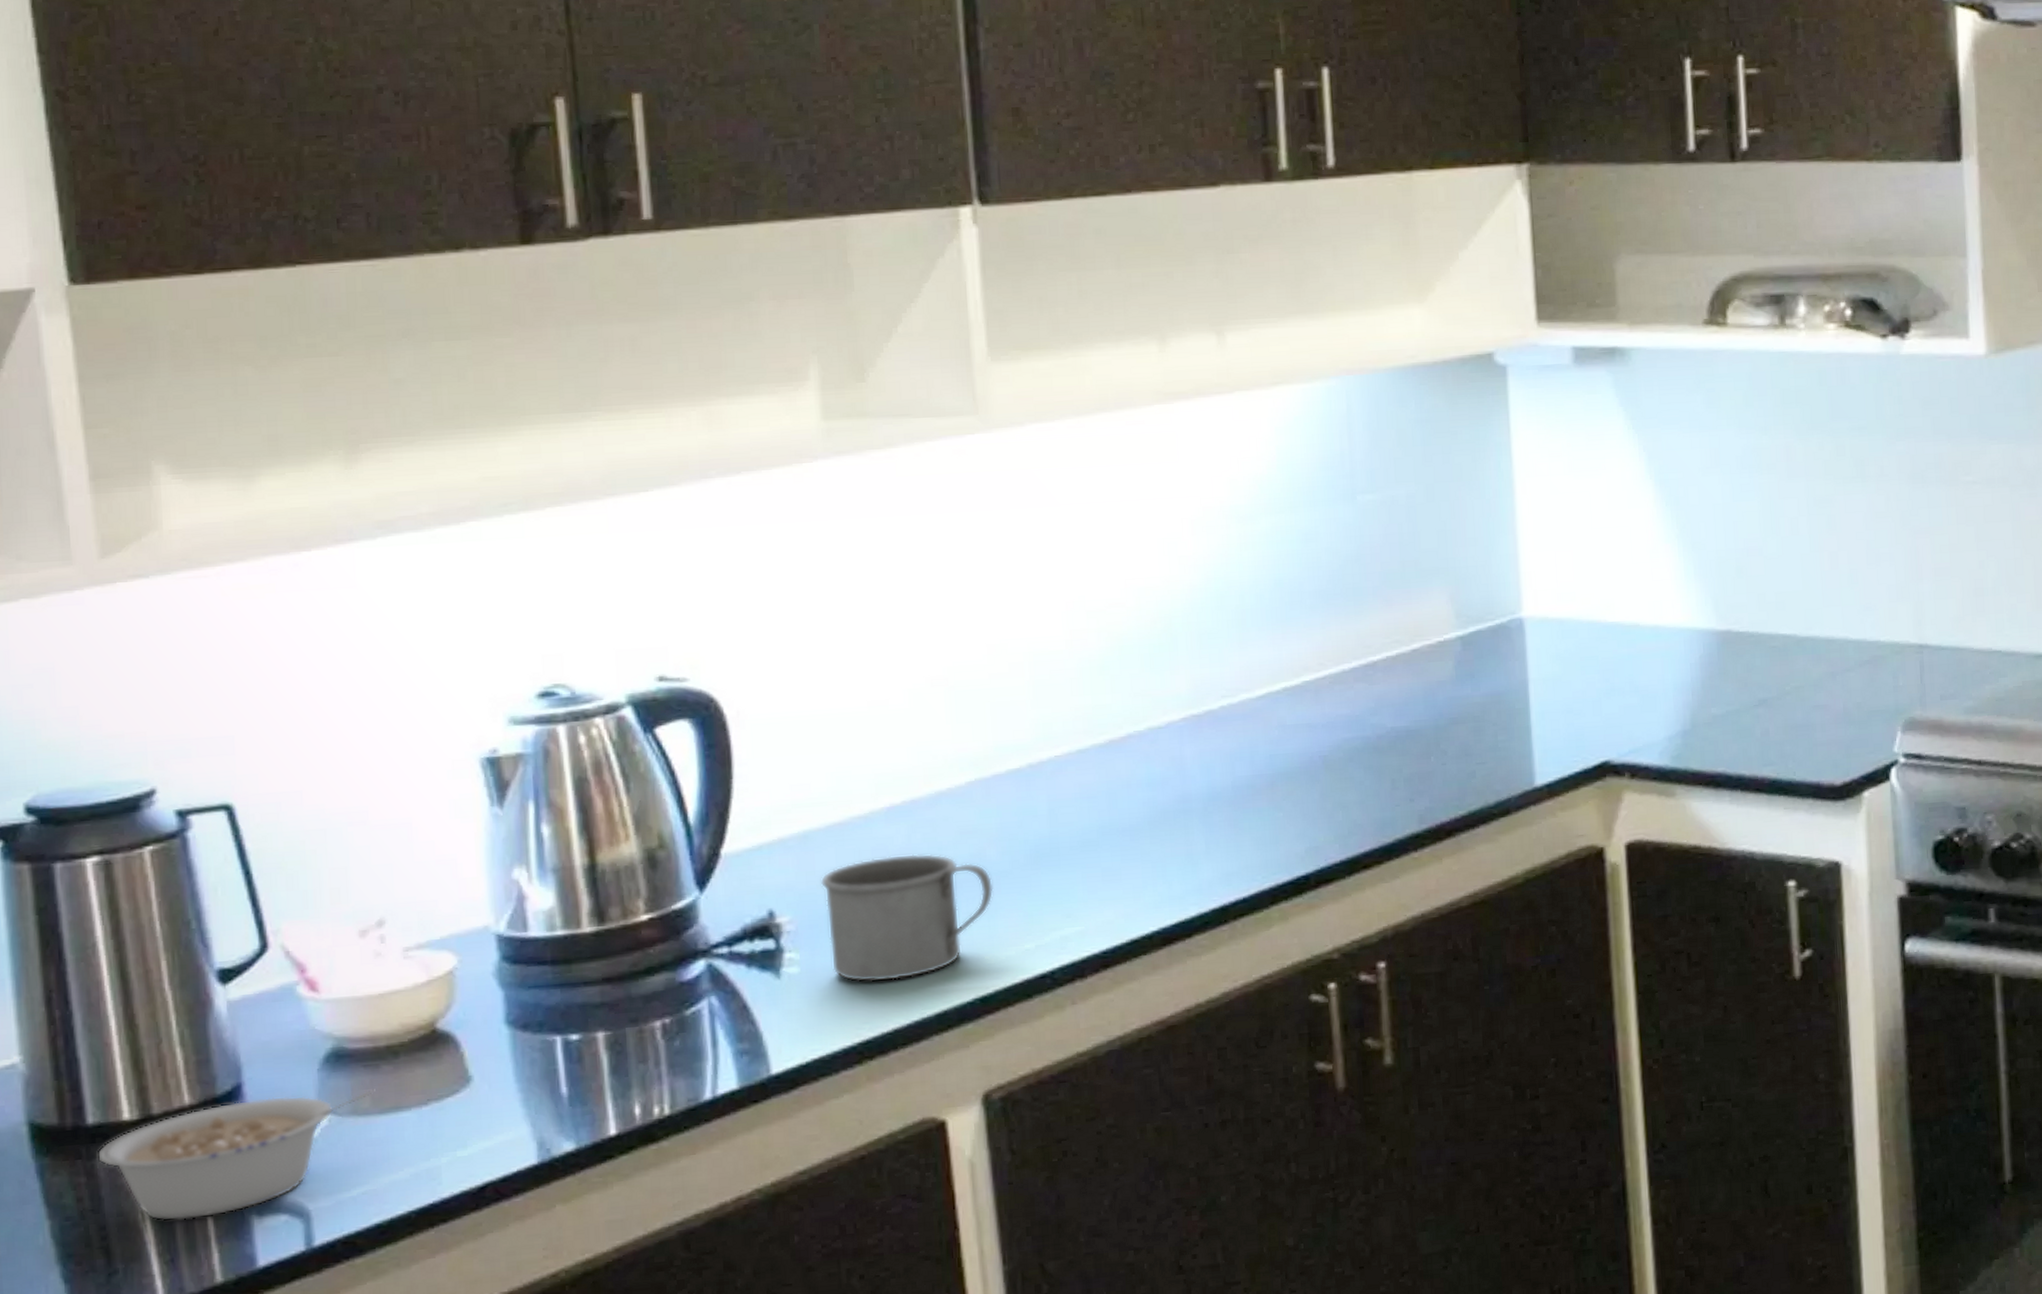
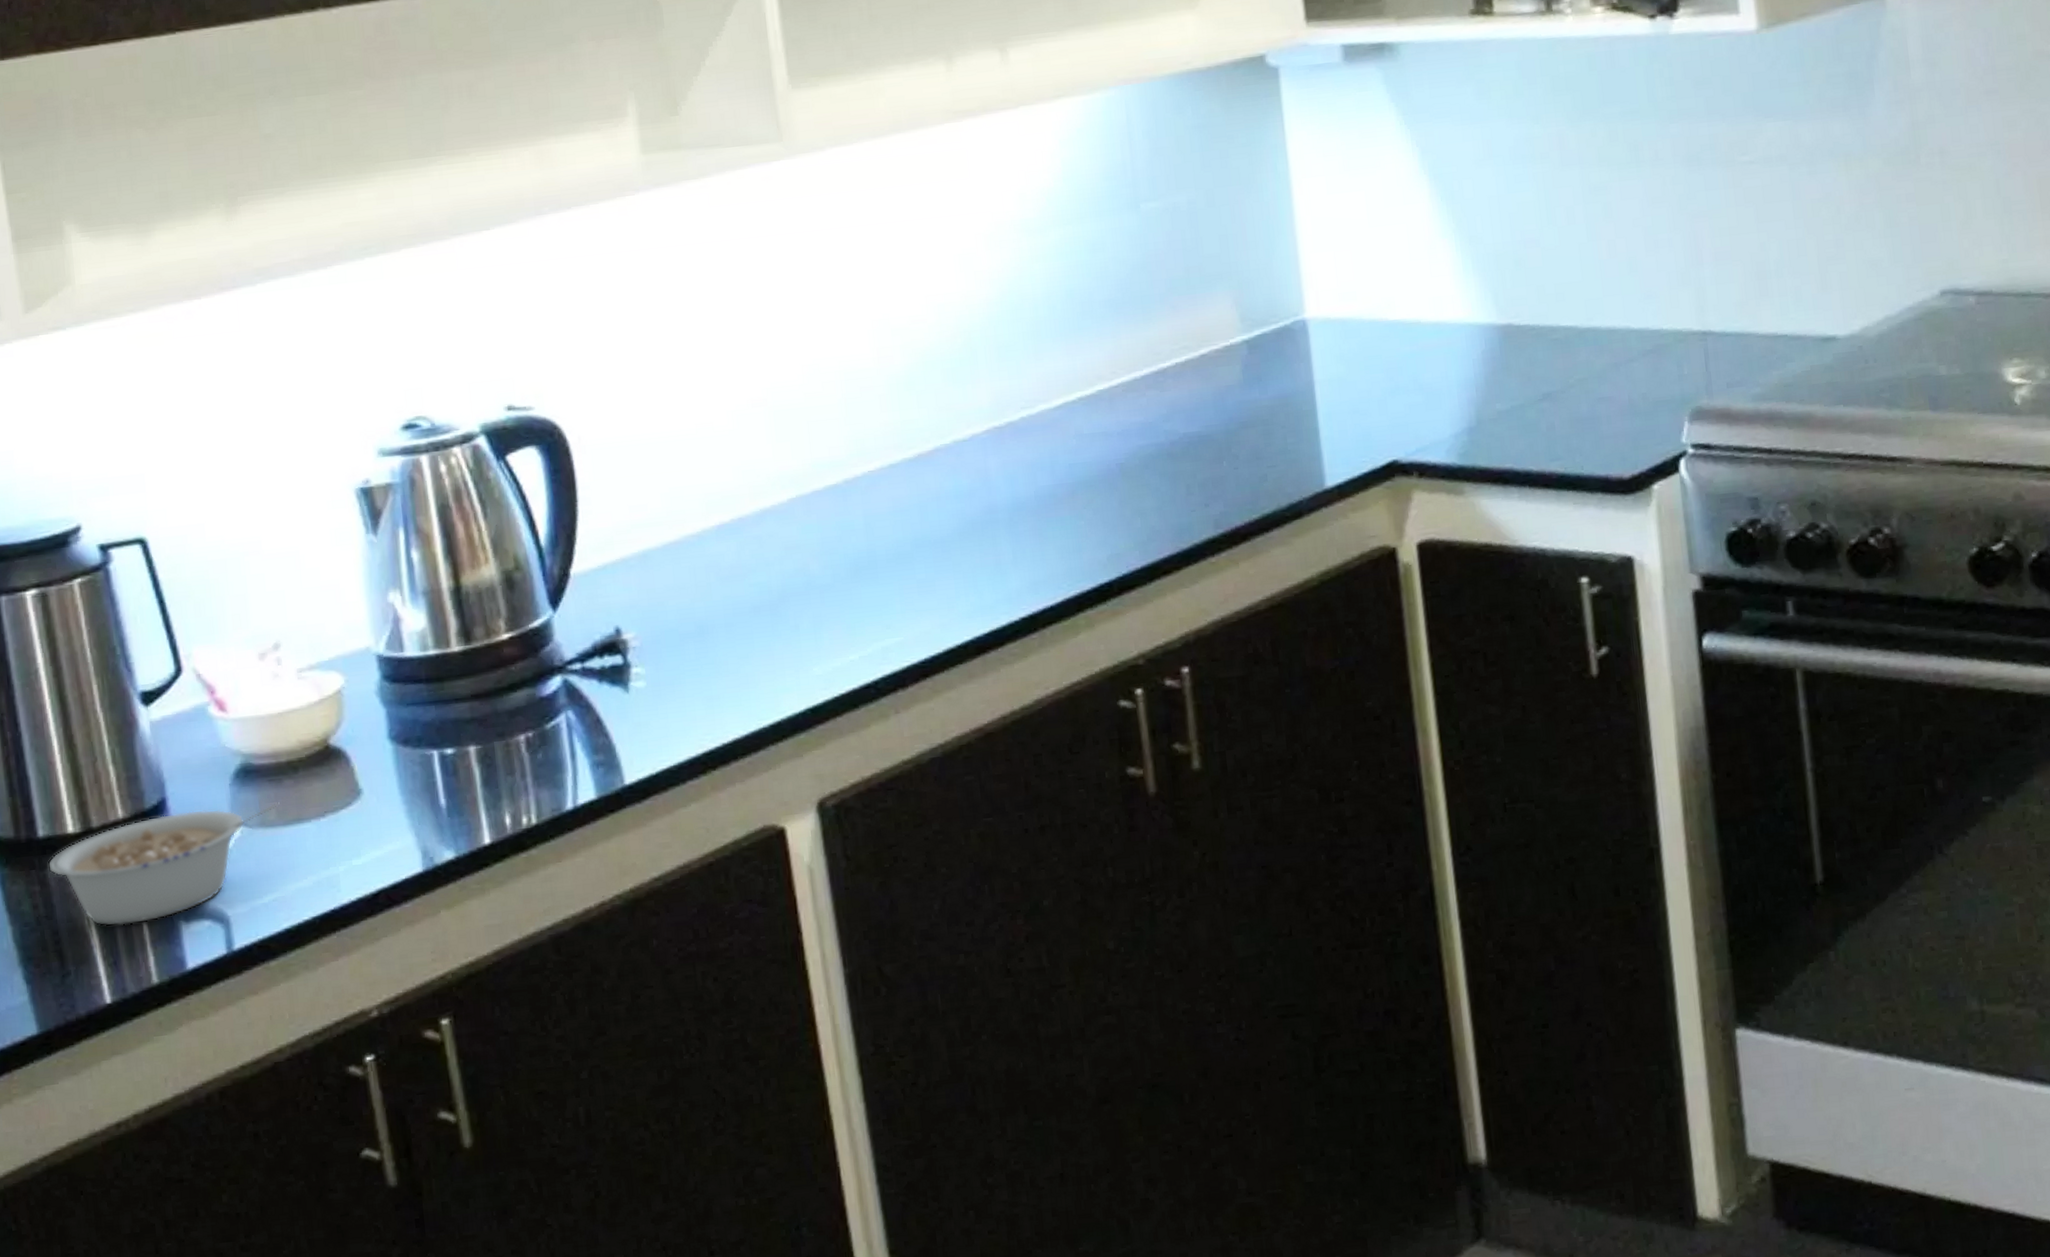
mug: present [820,853,994,982] -> none [660,569,818,695]

